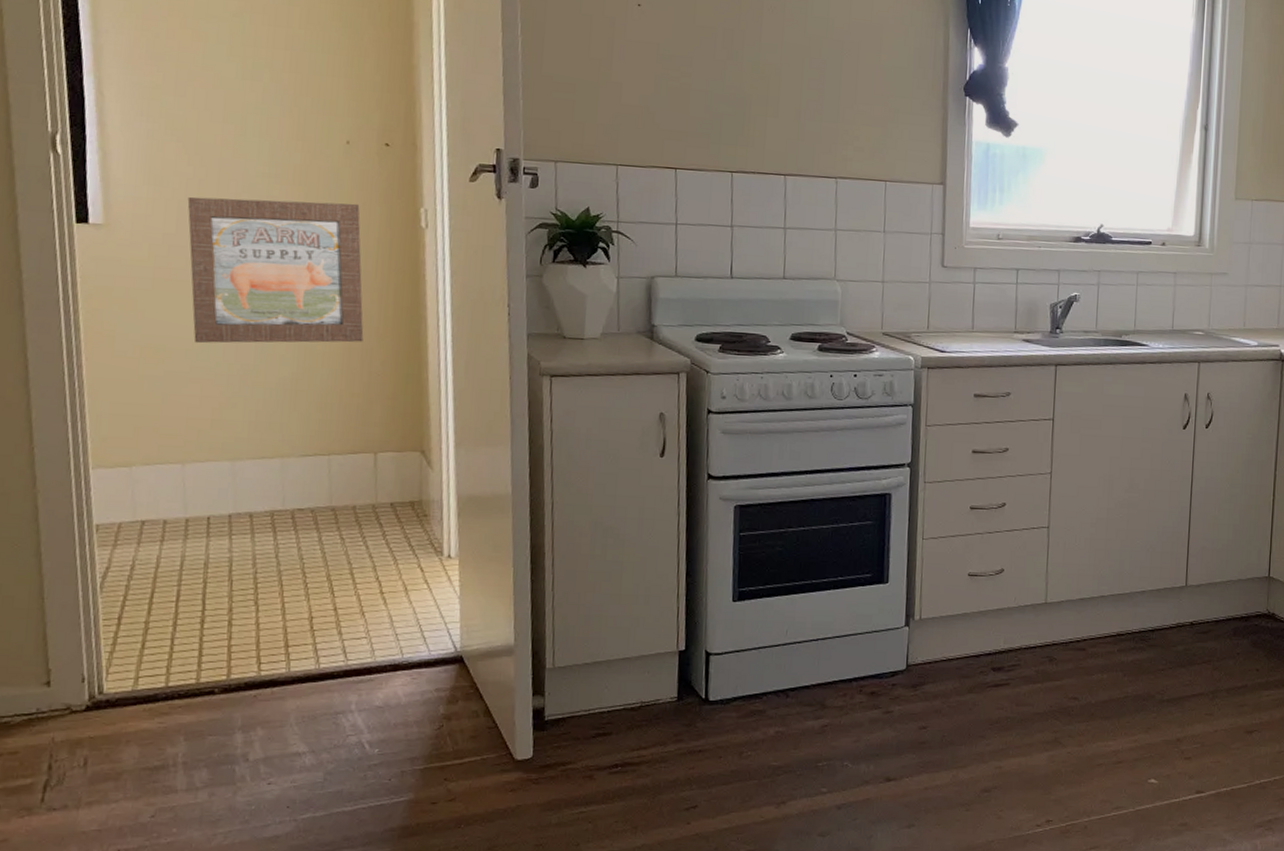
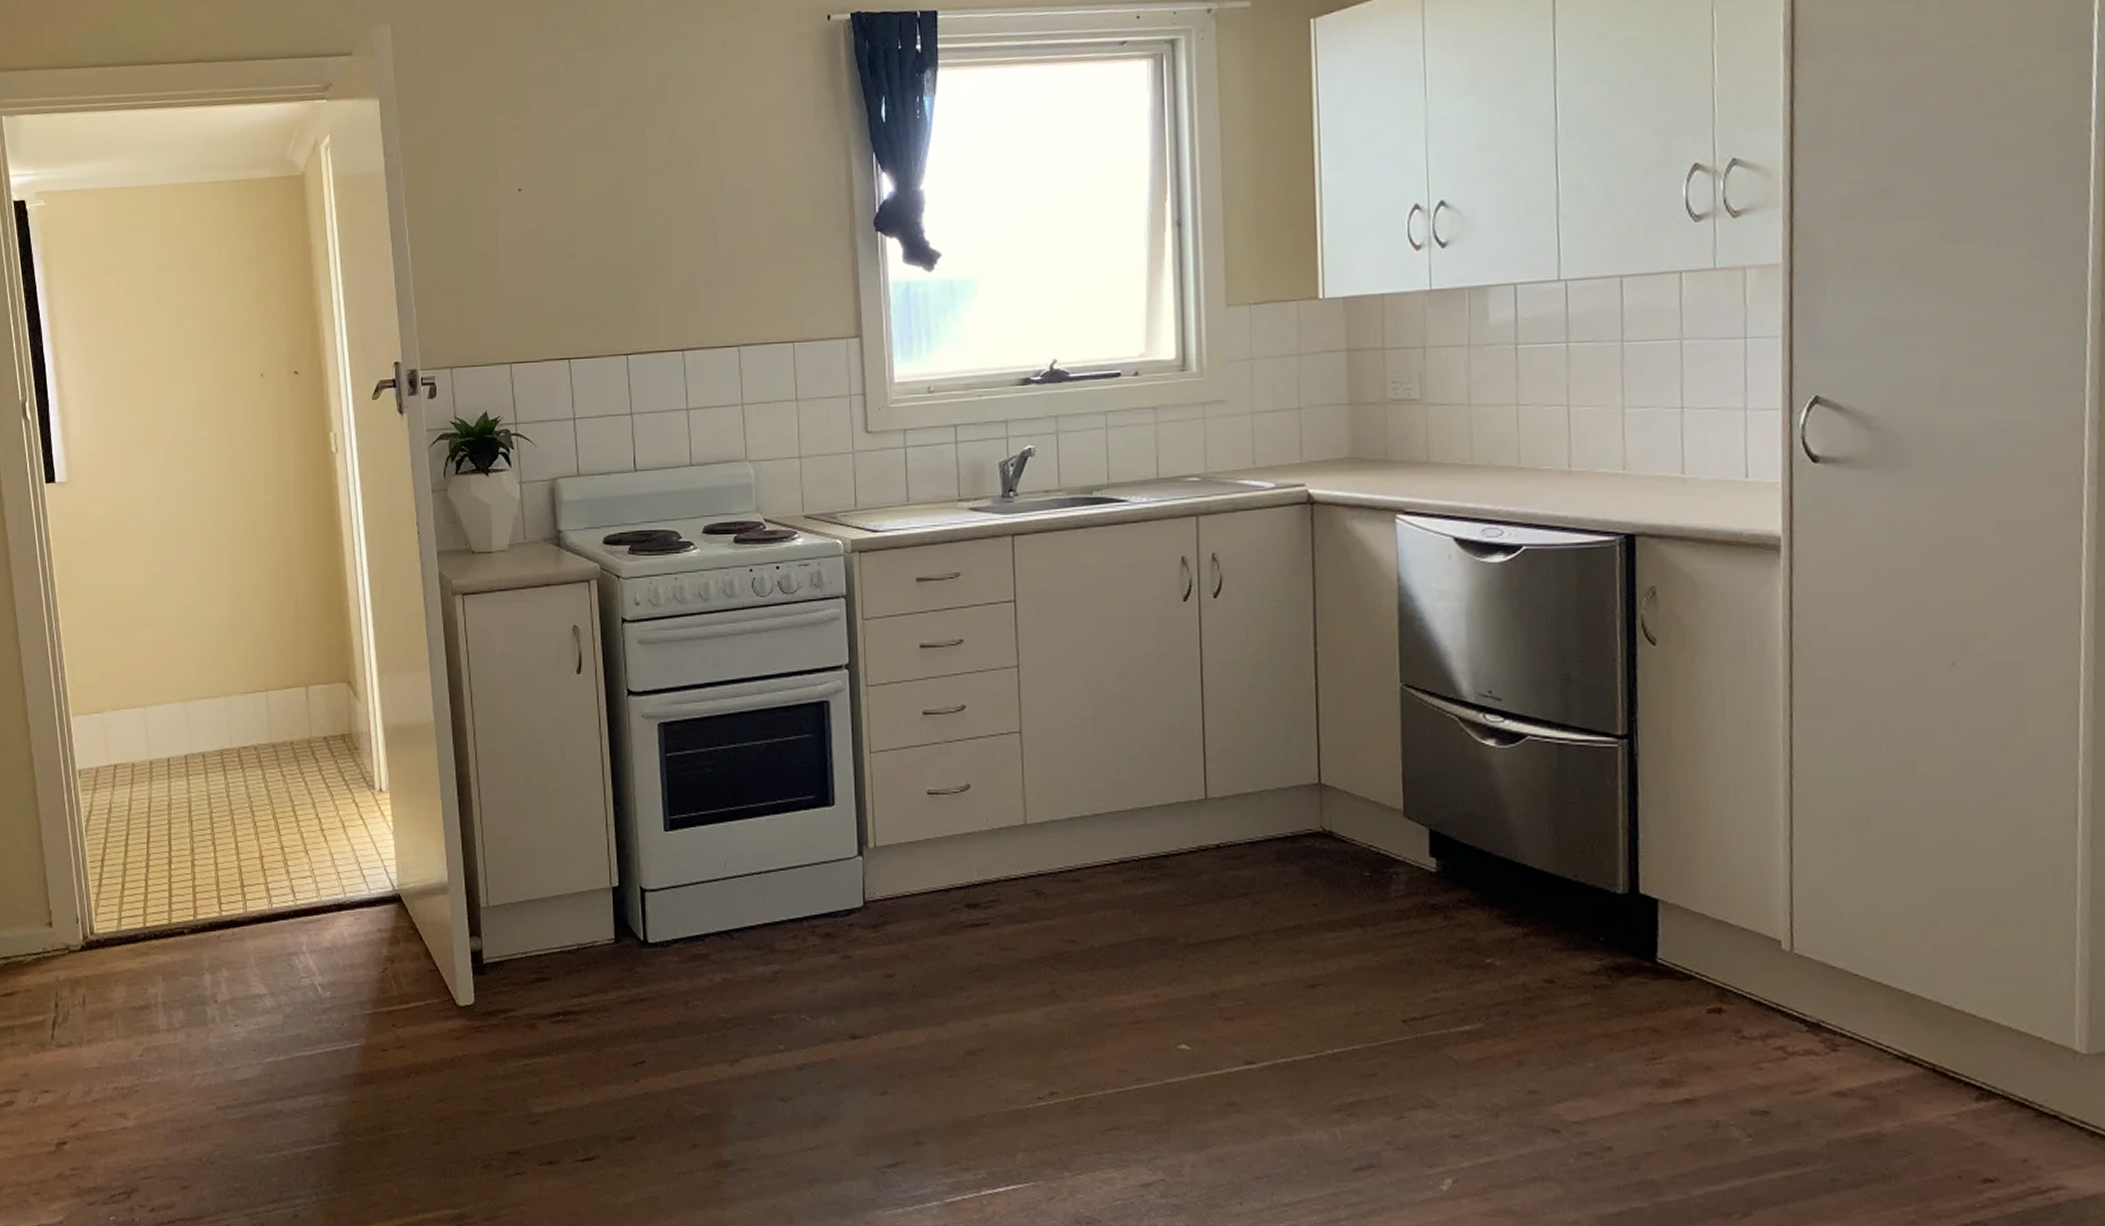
wall art: present [187,196,364,344] -> none [132,435,288,589]

